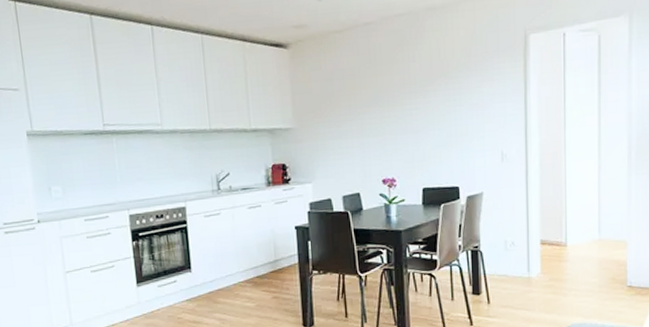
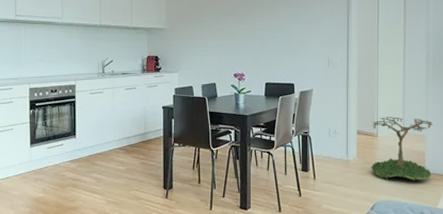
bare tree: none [558,220,637,298] -> present [370,117,433,180]

